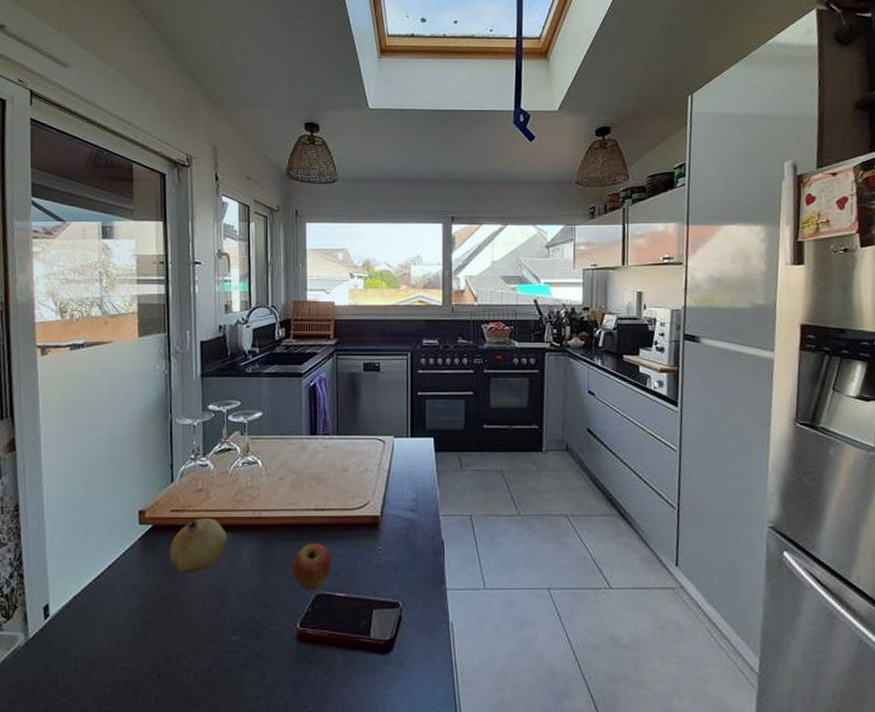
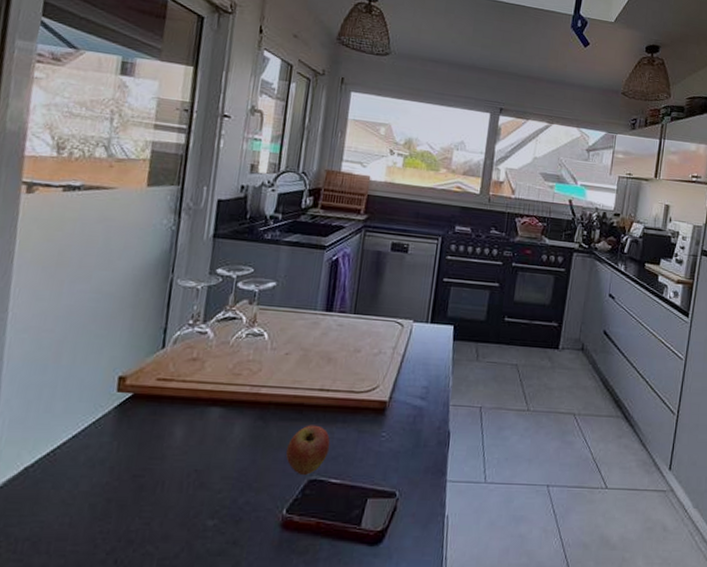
fruit: present [169,518,227,574] -> none [147,390,218,450]

